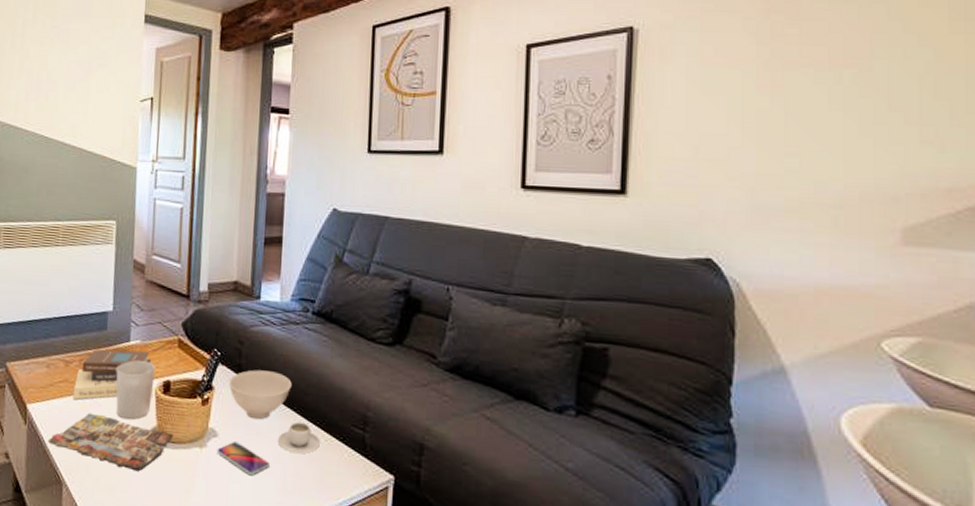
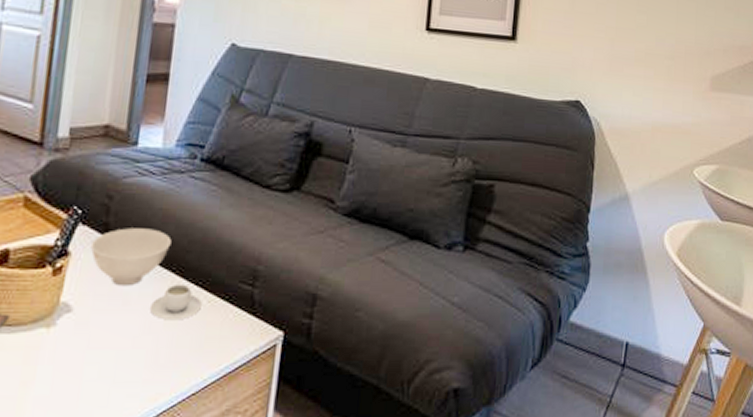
smartphone: present [217,441,270,476] -> none [69,315,138,353]

